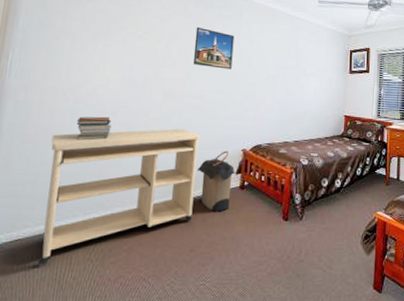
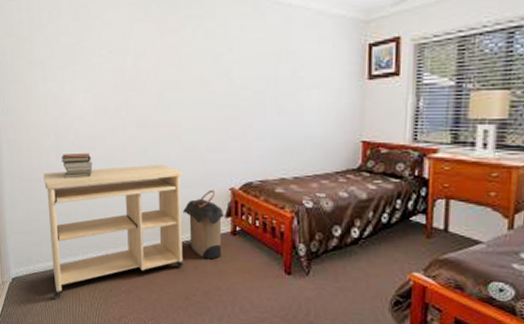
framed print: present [193,26,235,70] -> none [162,35,209,88]

